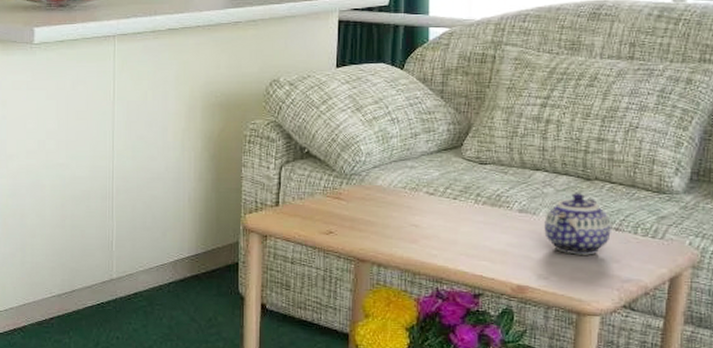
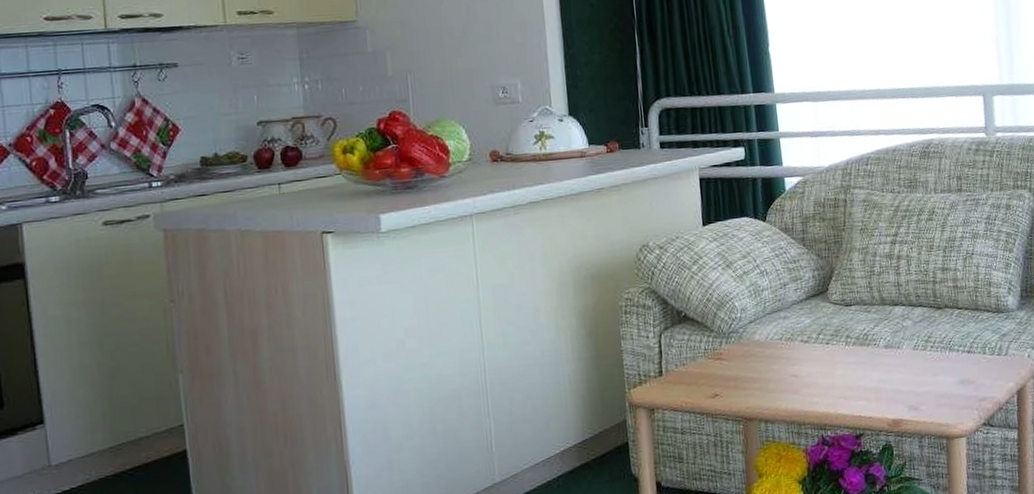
teapot: present [544,193,611,255] -> none [907,322,965,382]

